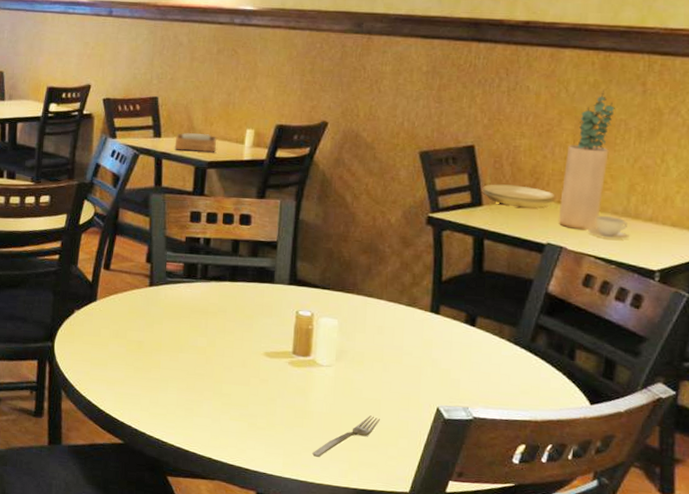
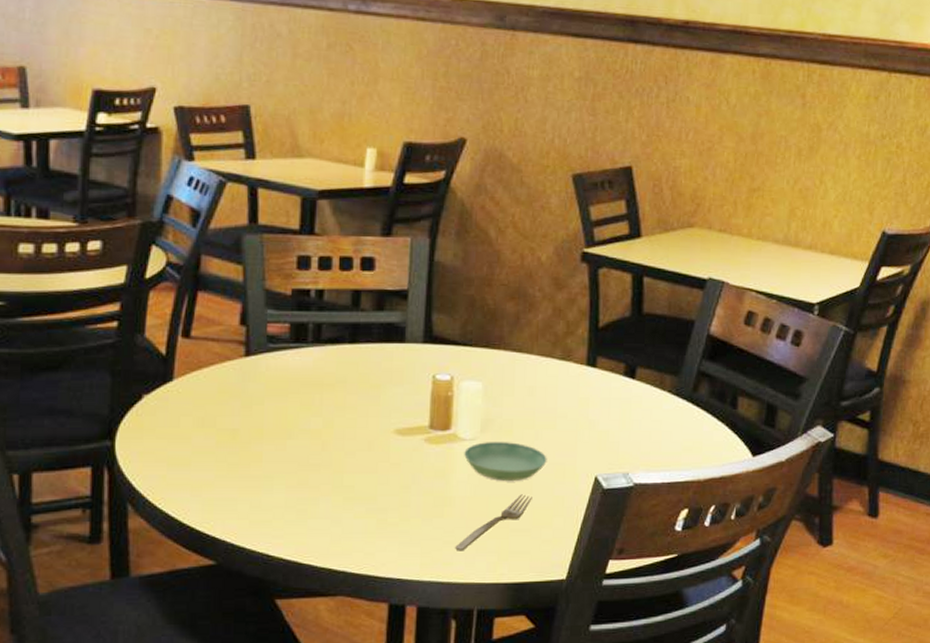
napkin holder: present [174,132,217,153] -> none [274,152,330,179]
saucer: none [321,369,394,404] -> present [464,441,547,481]
plate: present [481,184,555,208] -> none [640,211,717,238]
vase: present [558,90,615,230] -> none [719,102,776,261]
teacup: present [588,216,629,240] -> none [749,245,790,271]

